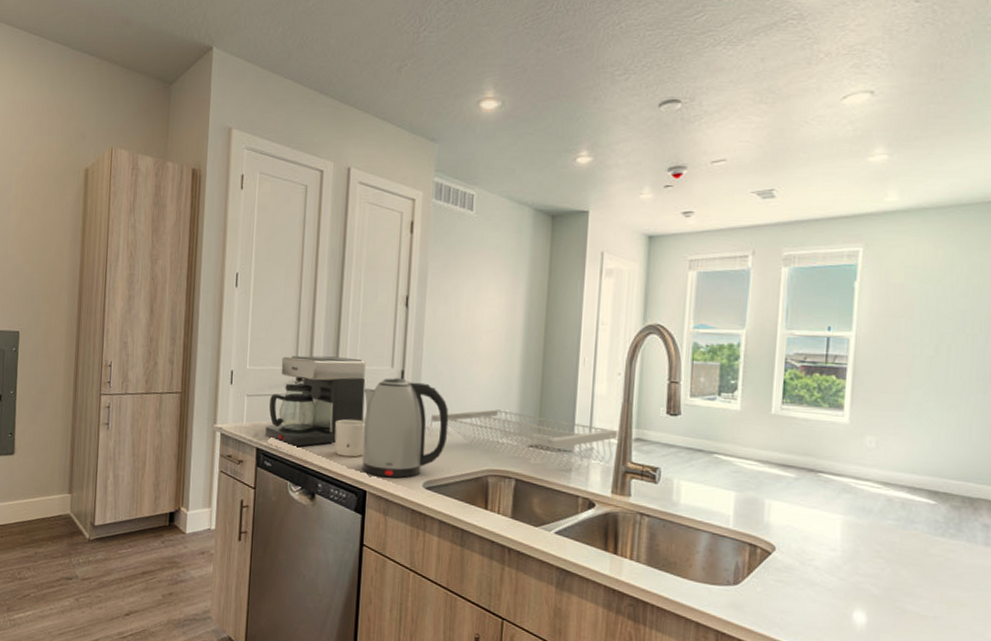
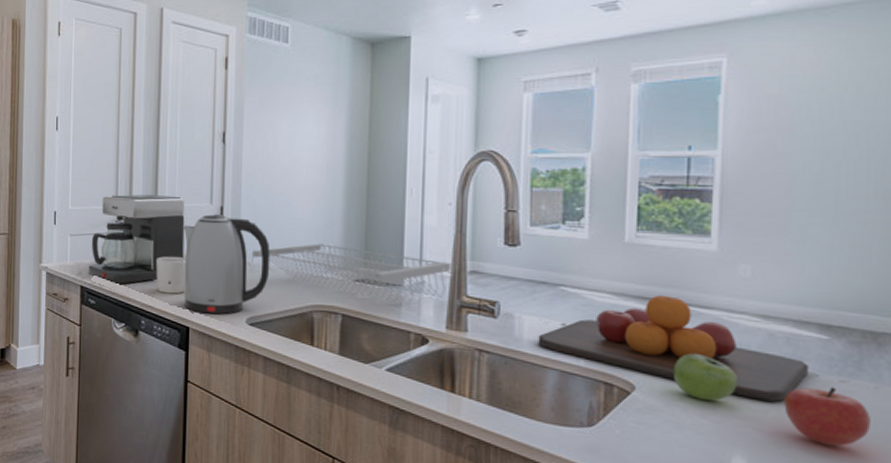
chopping board: none [693,463,920,560] -> present [538,295,810,402]
fruit: none [807,516,861,560] -> present [672,352,737,401]
fruit: none [897,546,966,600] -> present [784,387,871,447]

